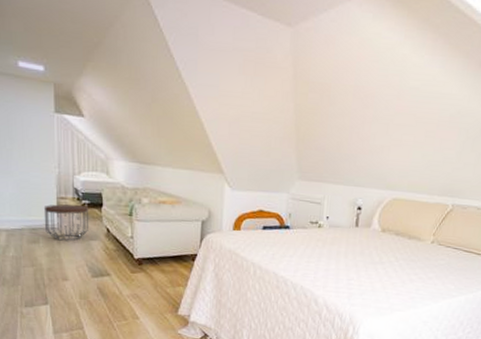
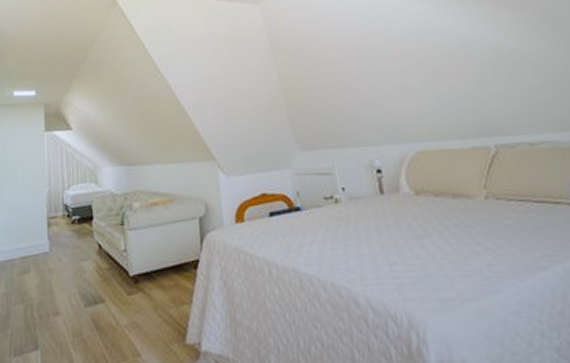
side table: present [43,204,89,241] -> none [34,221,80,267]

